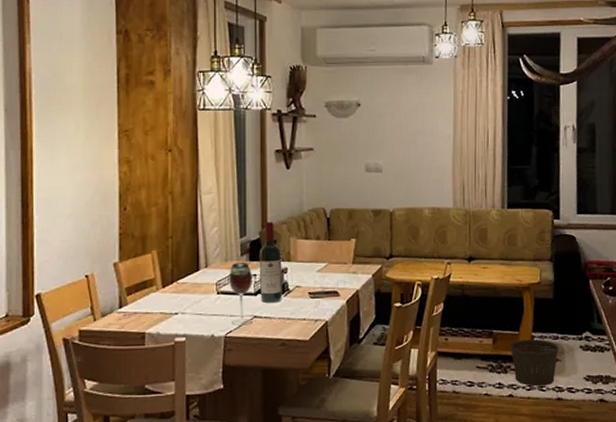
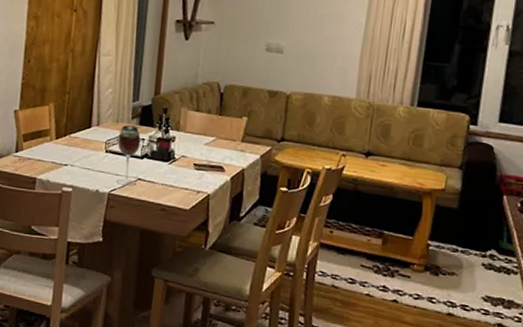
wine bottle: present [259,221,282,303] -> none [146,89,171,169]
basket: present [510,339,559,387] -> none [401,245,457,298]

